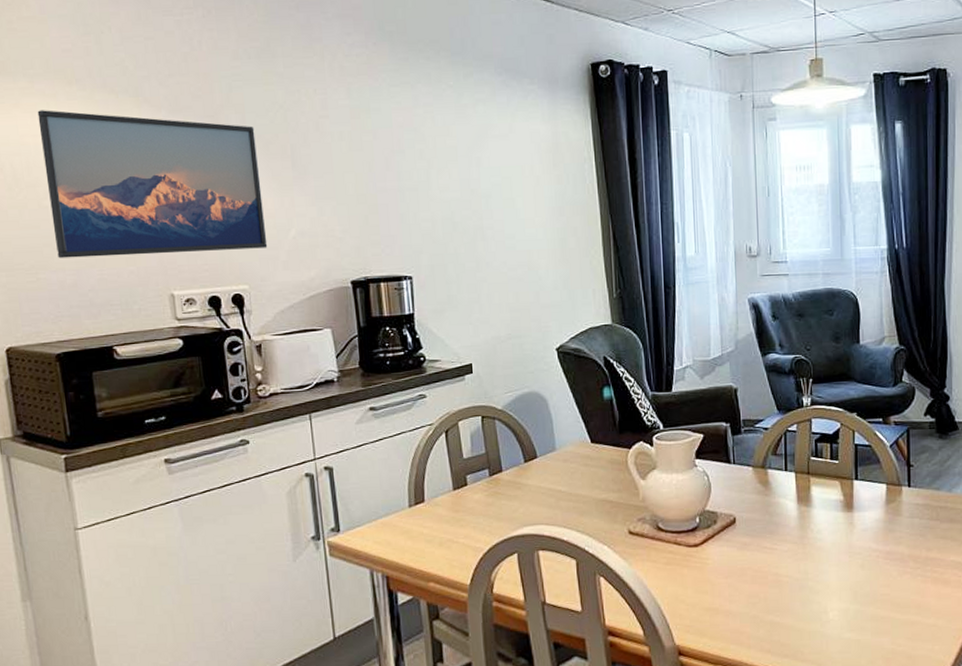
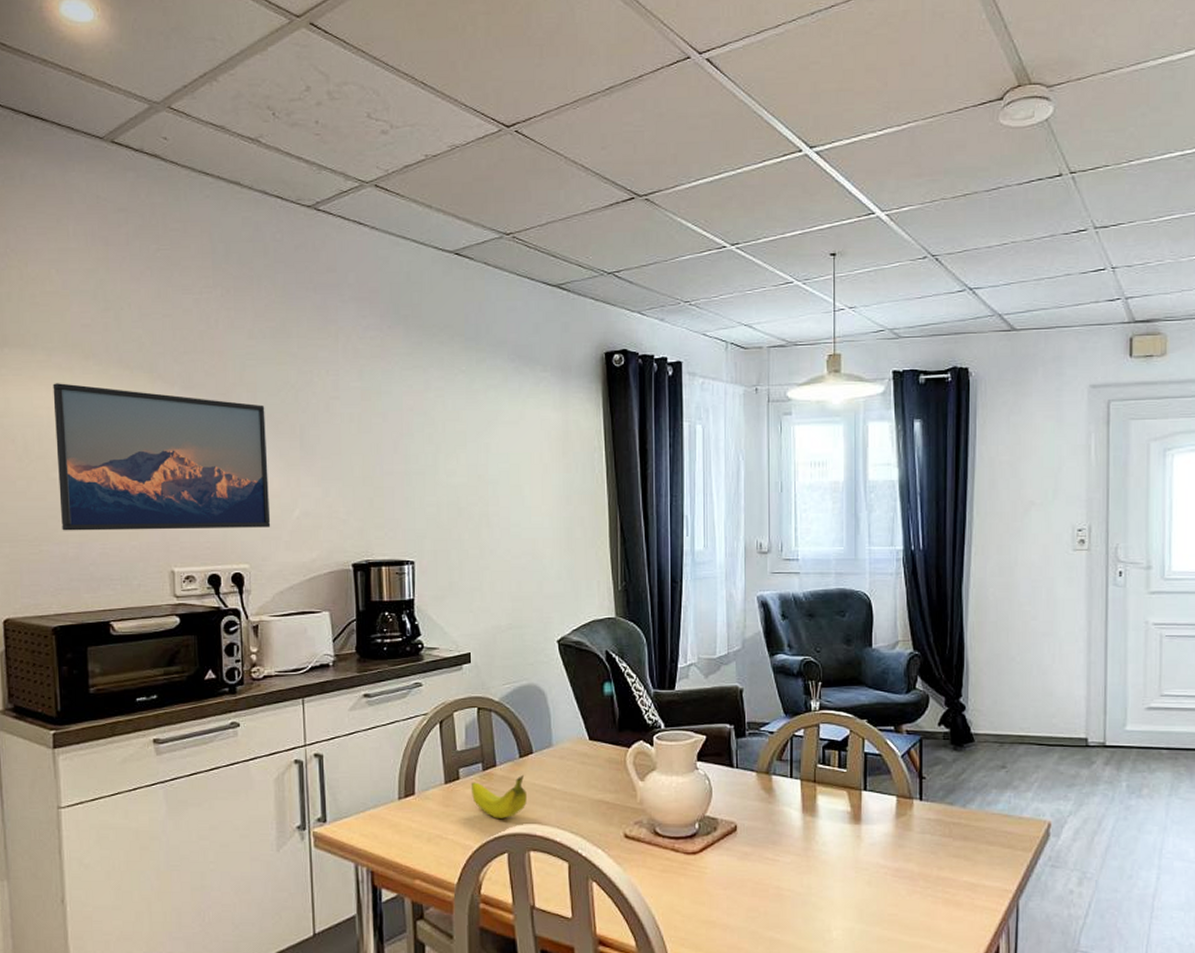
fruit: none [478,478,534,521] -> present [471,774,527,818]

